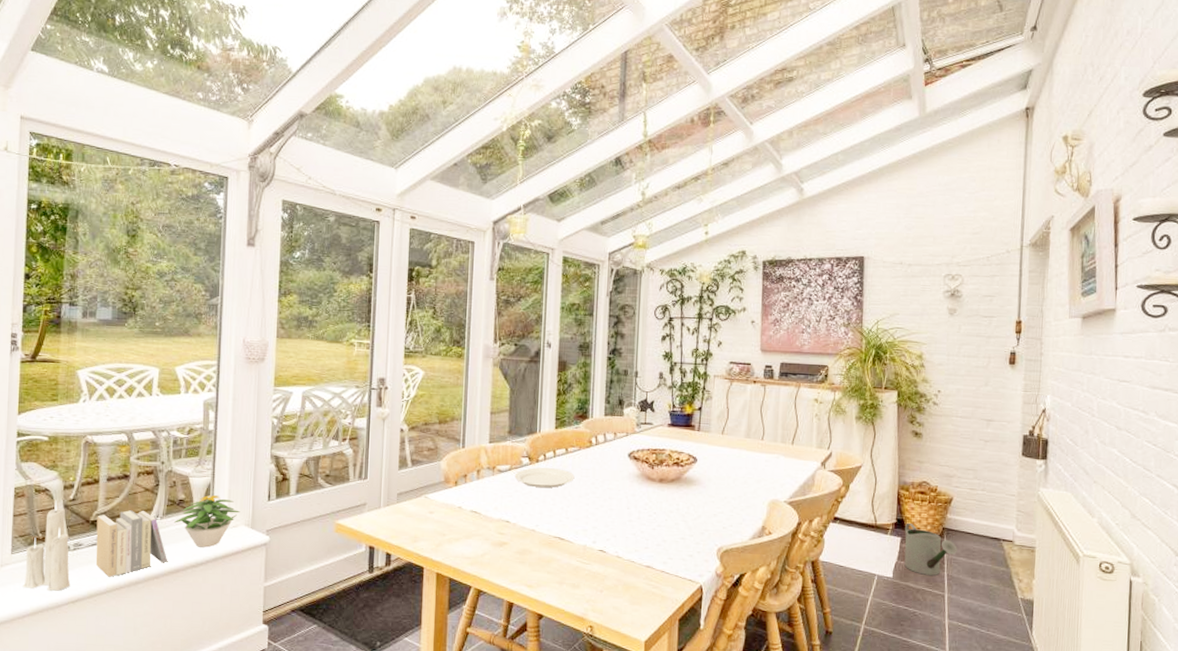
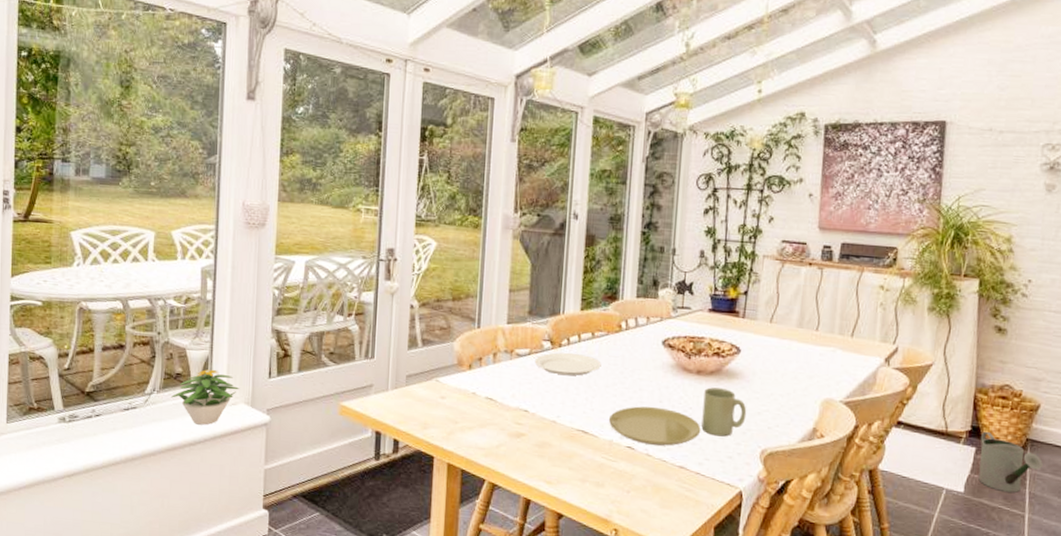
candle: present [22,499,71,591] -> none [18,368,67,464]
books: present [95,509,167,577] -> none [91,381,164,452]
plate: none [582,513,665,548] -> present [608,406,701,446]
cup: none [665,494,704,537] -> present [701,387,747,437]

